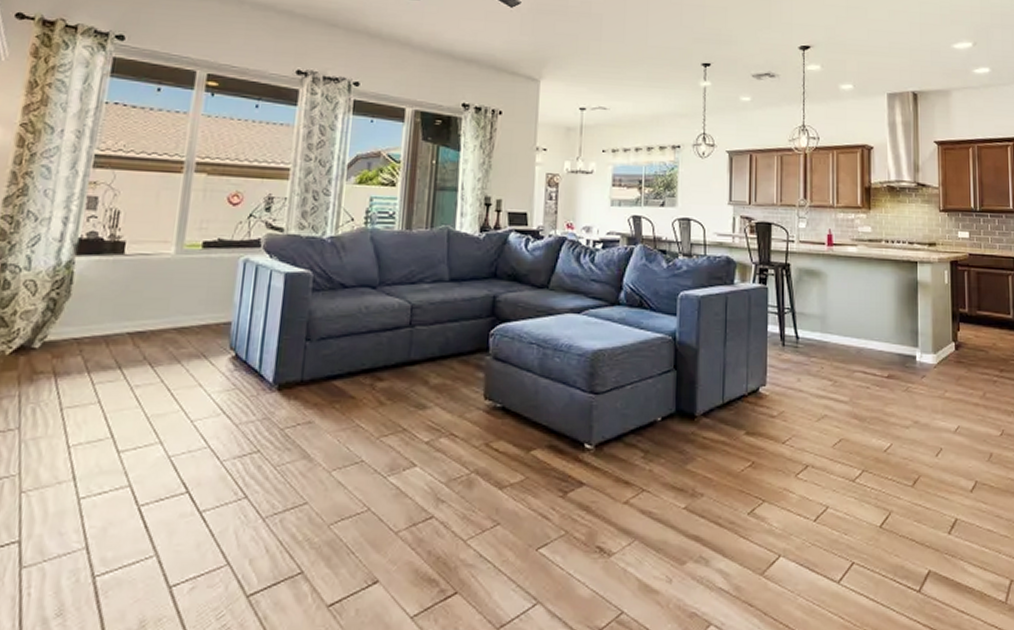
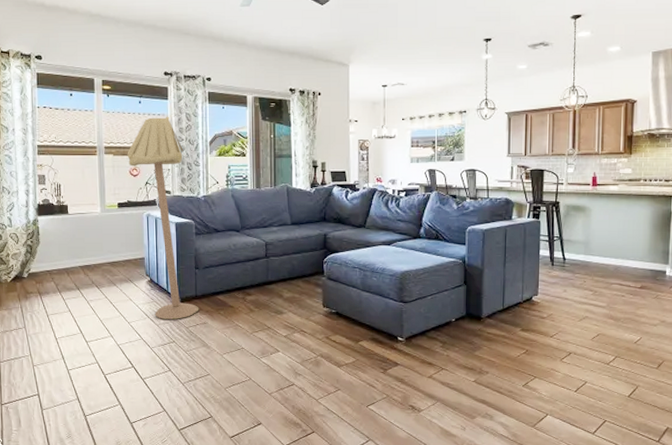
floor lamp: none [227,127,309,416] -> present [127,116,199,319]

